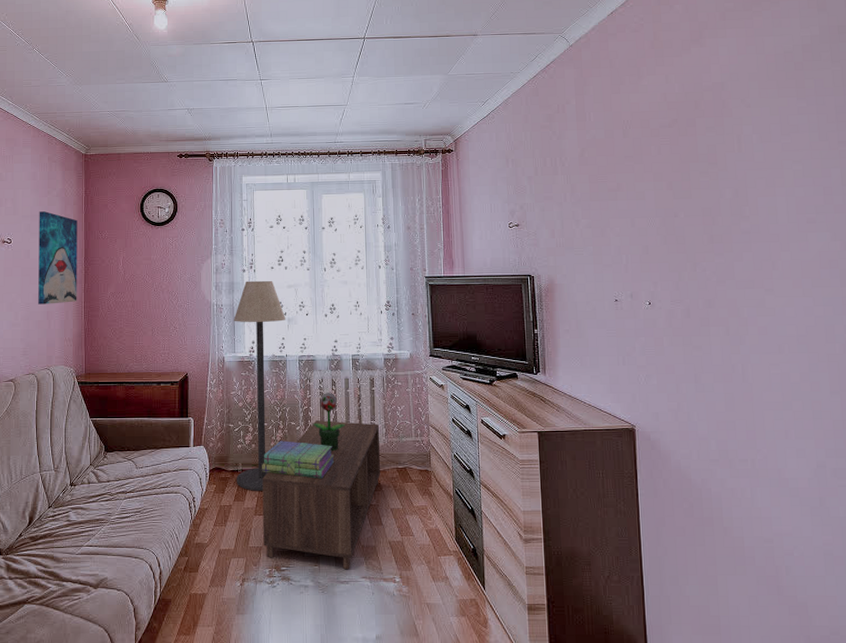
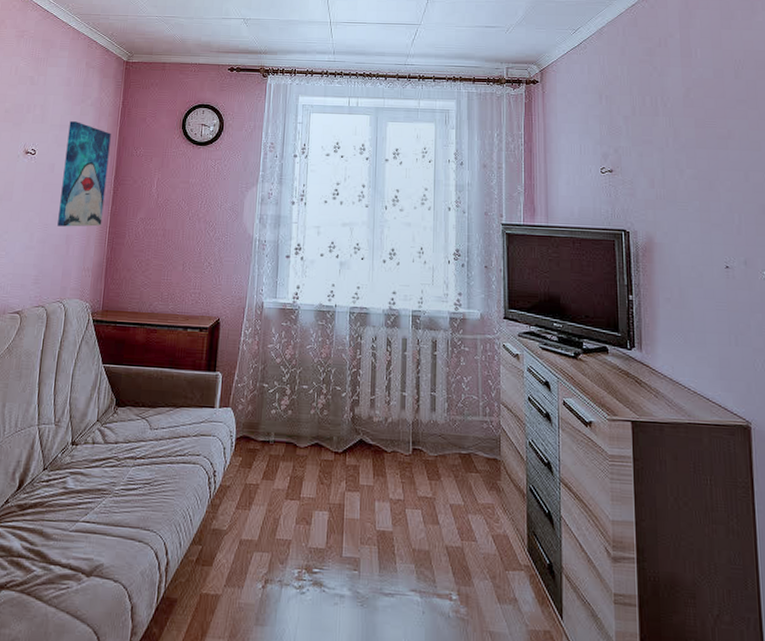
floor lamp: present [234,280,286,491] -> none [266,215,338,469]
coffee table: present [262,420,381,570] -> none [293,387,441,579]
stack of books: present [262,441,335,479] -> none [298,408,385,460]
potted flower: present [312,393,345,452] -> none [361,354,400,427]

